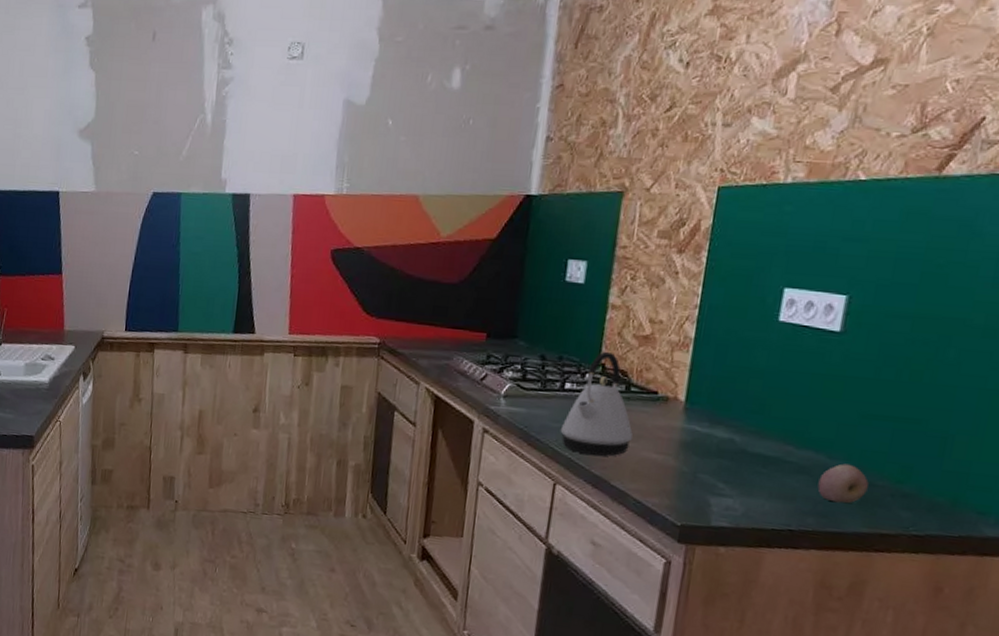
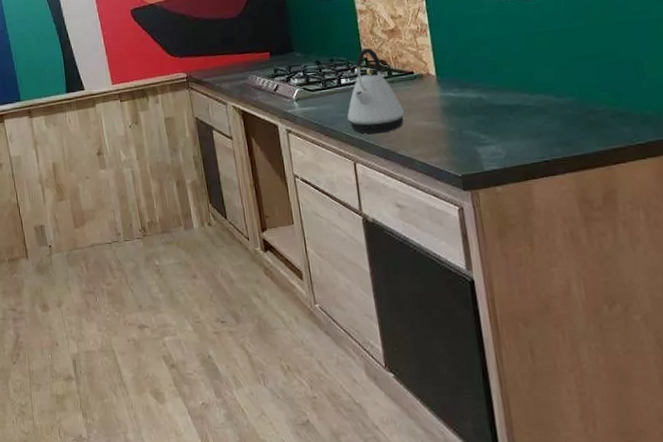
fruit: present [817,463,869,503] -> none [554,98,593,132]

